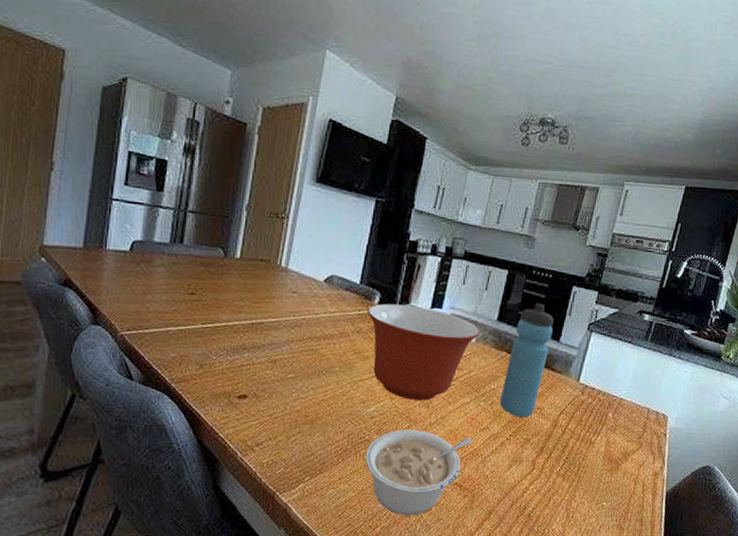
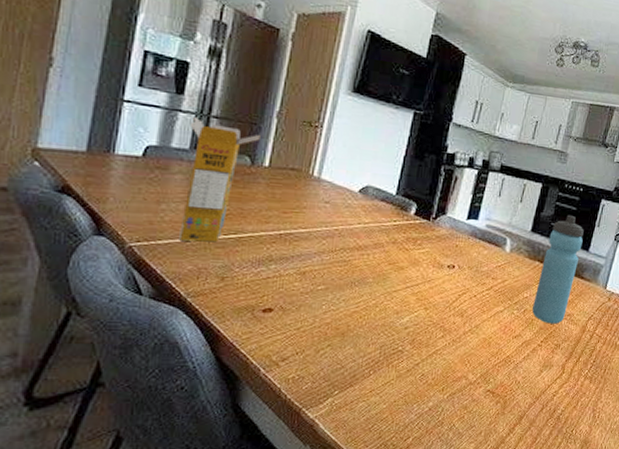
cereal box: none [163,212,232,331] -> present [179,116,260,243]
legume: present [365,429,473,516] -> none [397,339,506,425]
mixing bowl: present [367,303,481,401] -> none [403,214,515,310]

